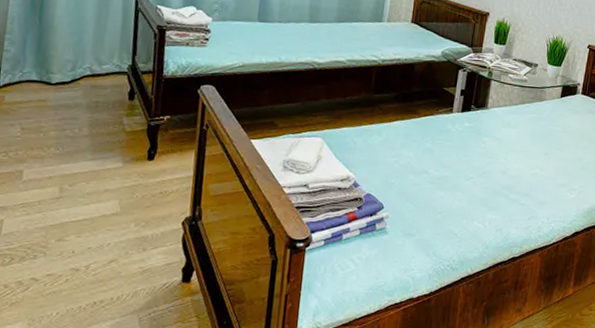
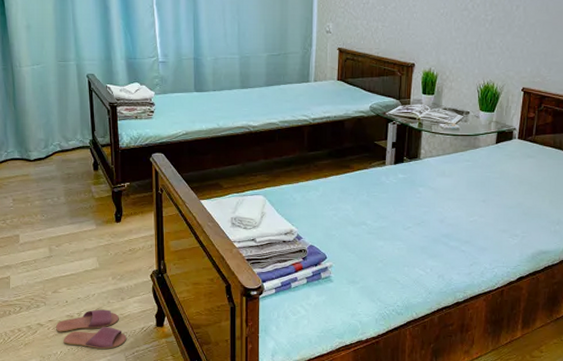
slippers: none [55,261,144,309] -> present [56,309,127,349]

